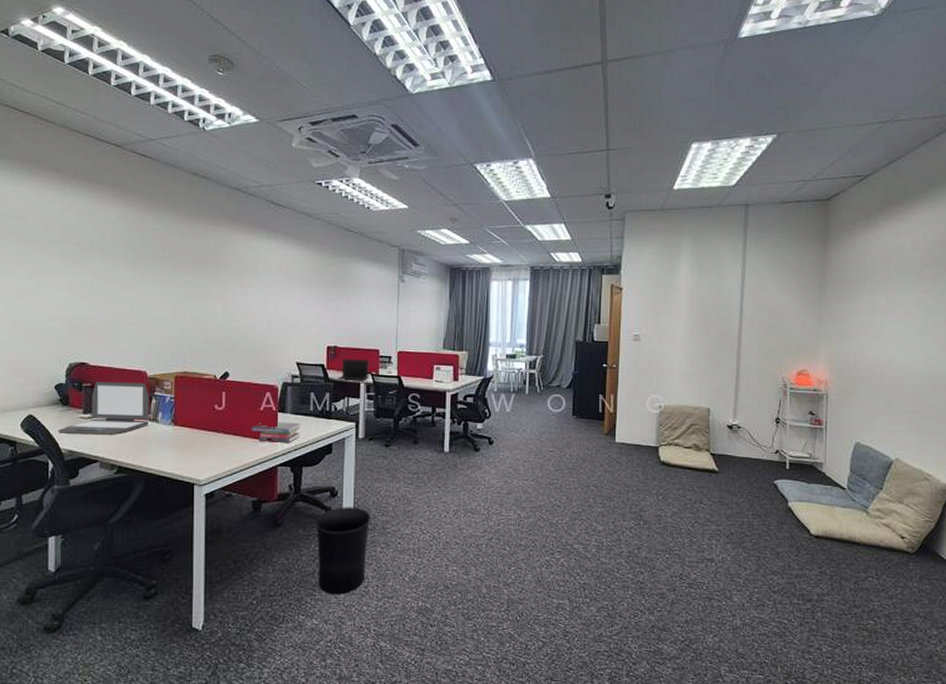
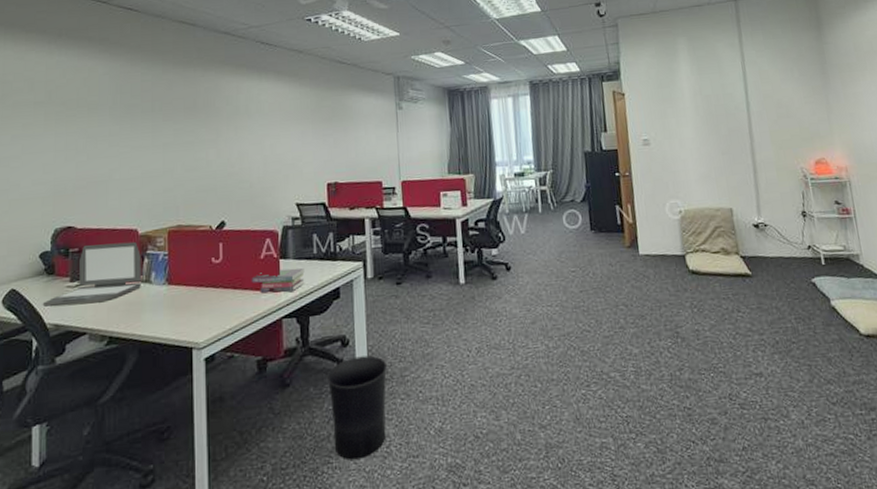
laptop computer: present [337,358,369,381] -> none [340,193,374,219]

